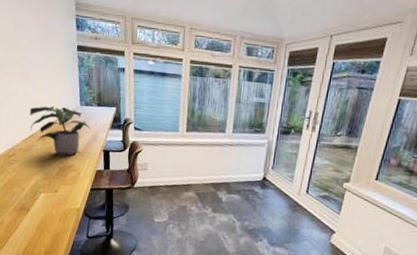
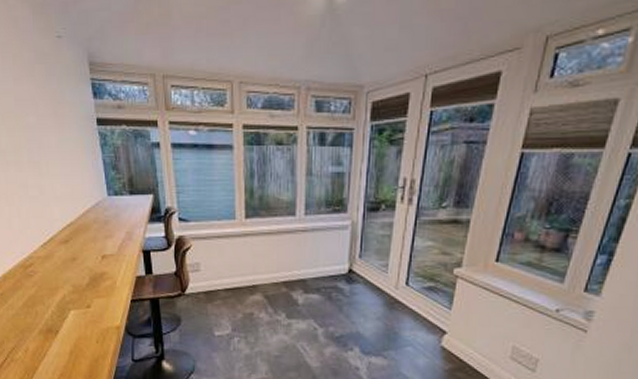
potted plant: present [29,105,91,156] -> none [45,199,124,261]

